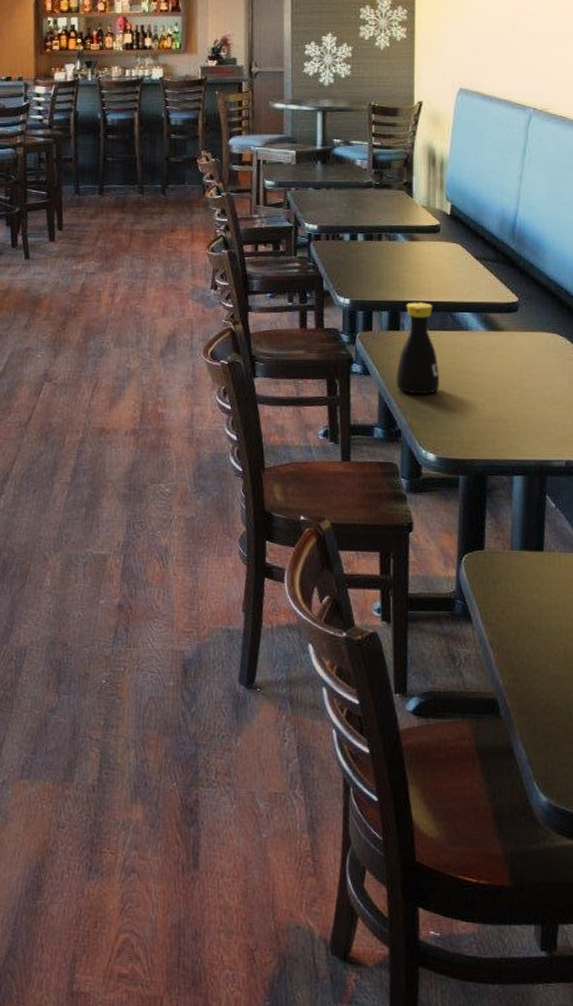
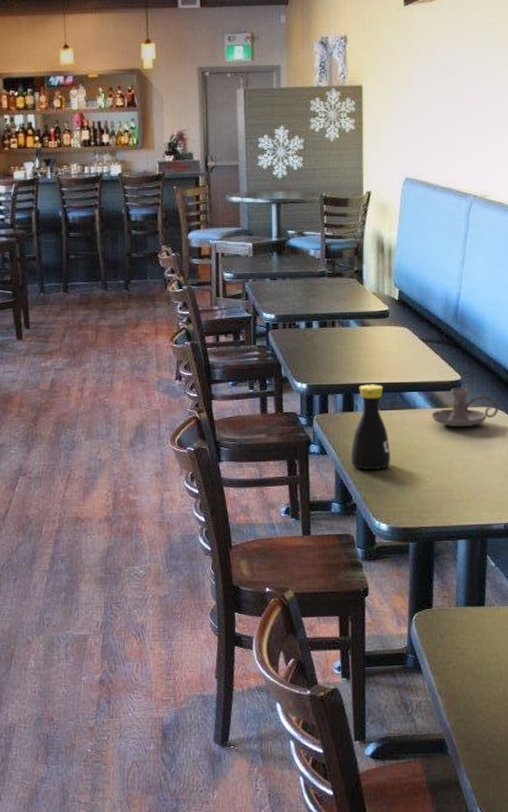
candle holder: none [485,310,560,353] -> present [431,388,498,427]

